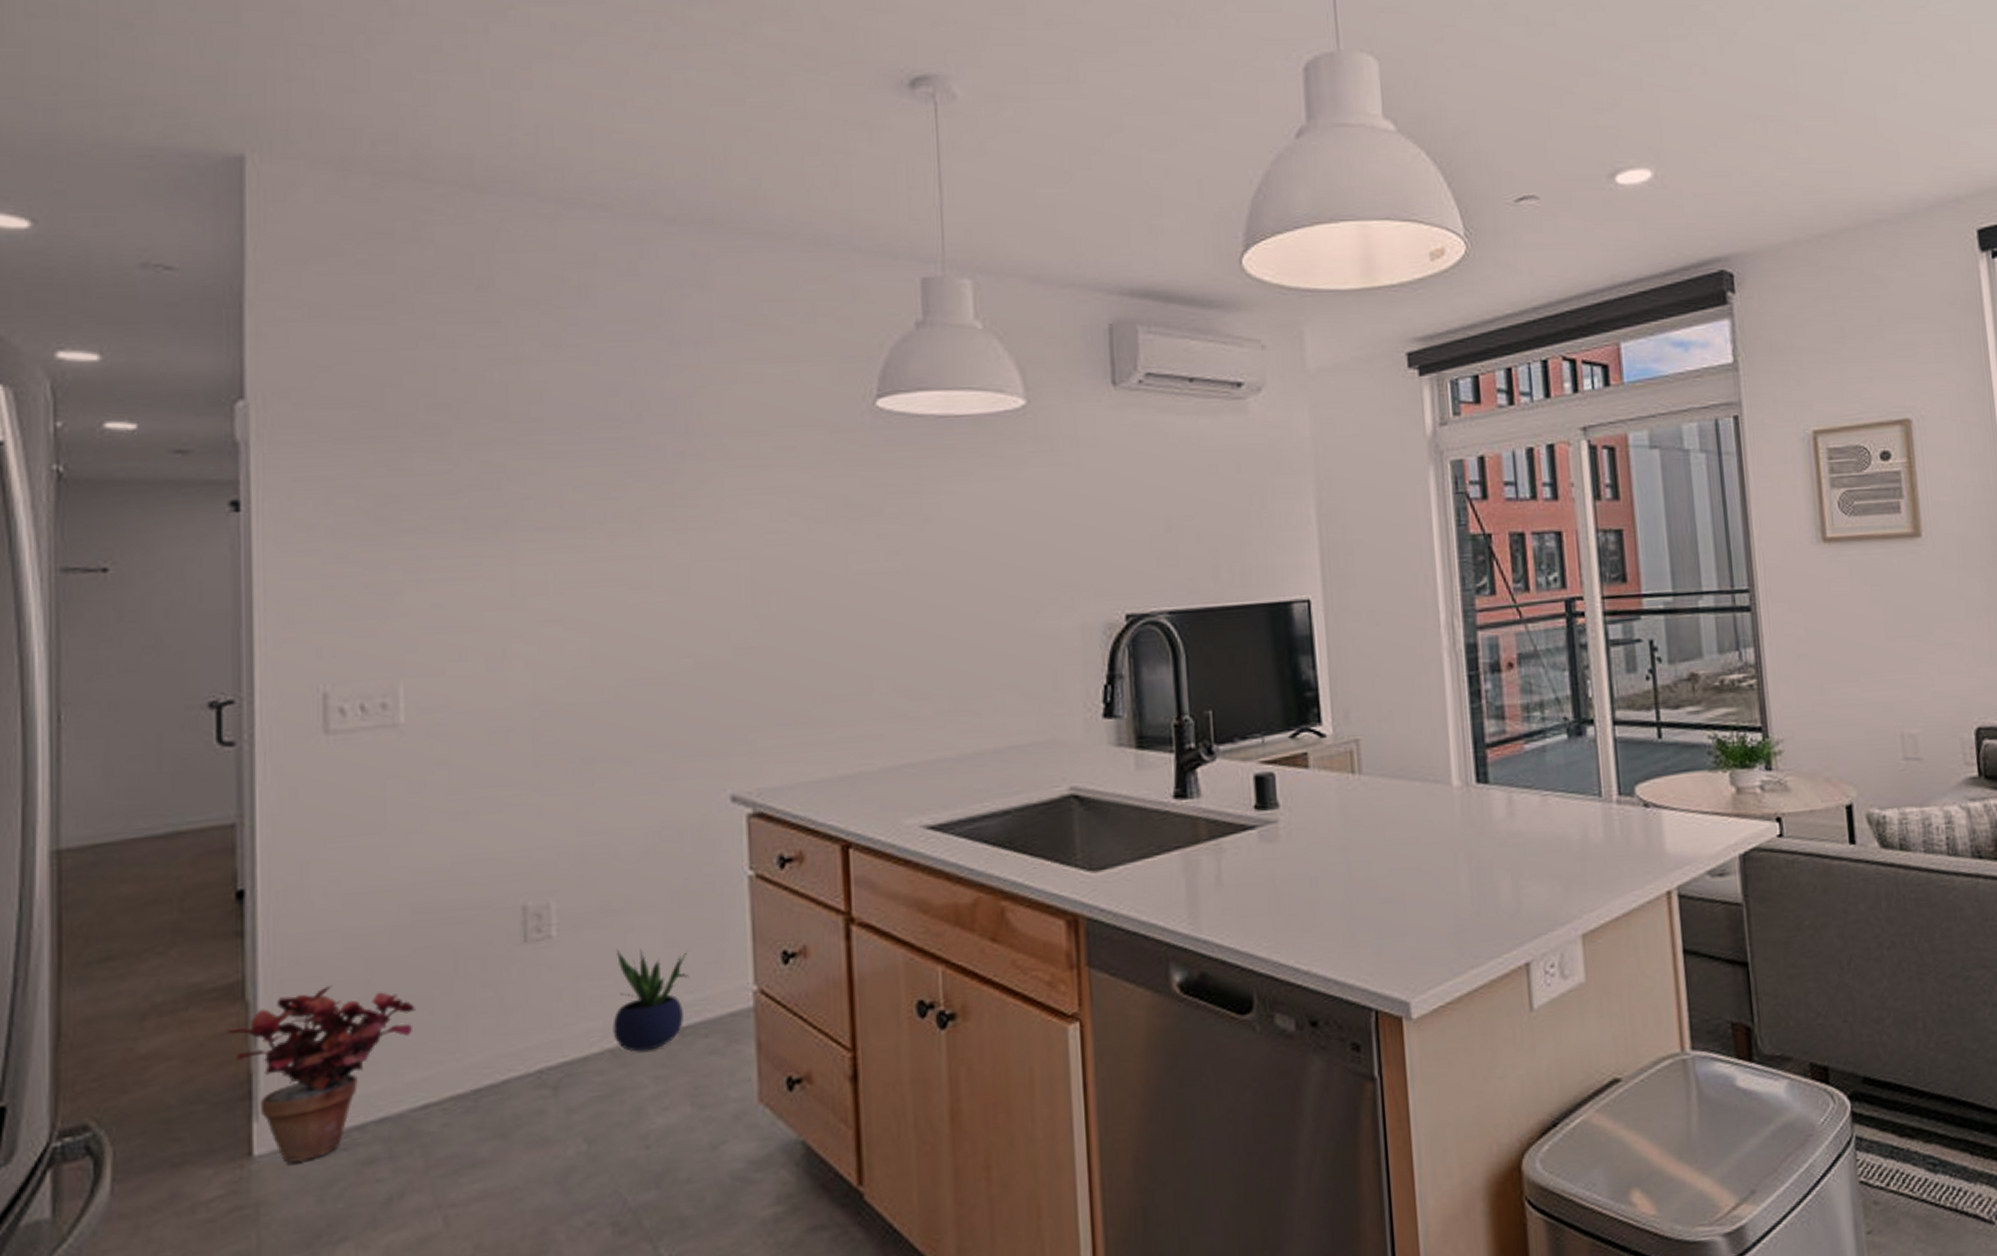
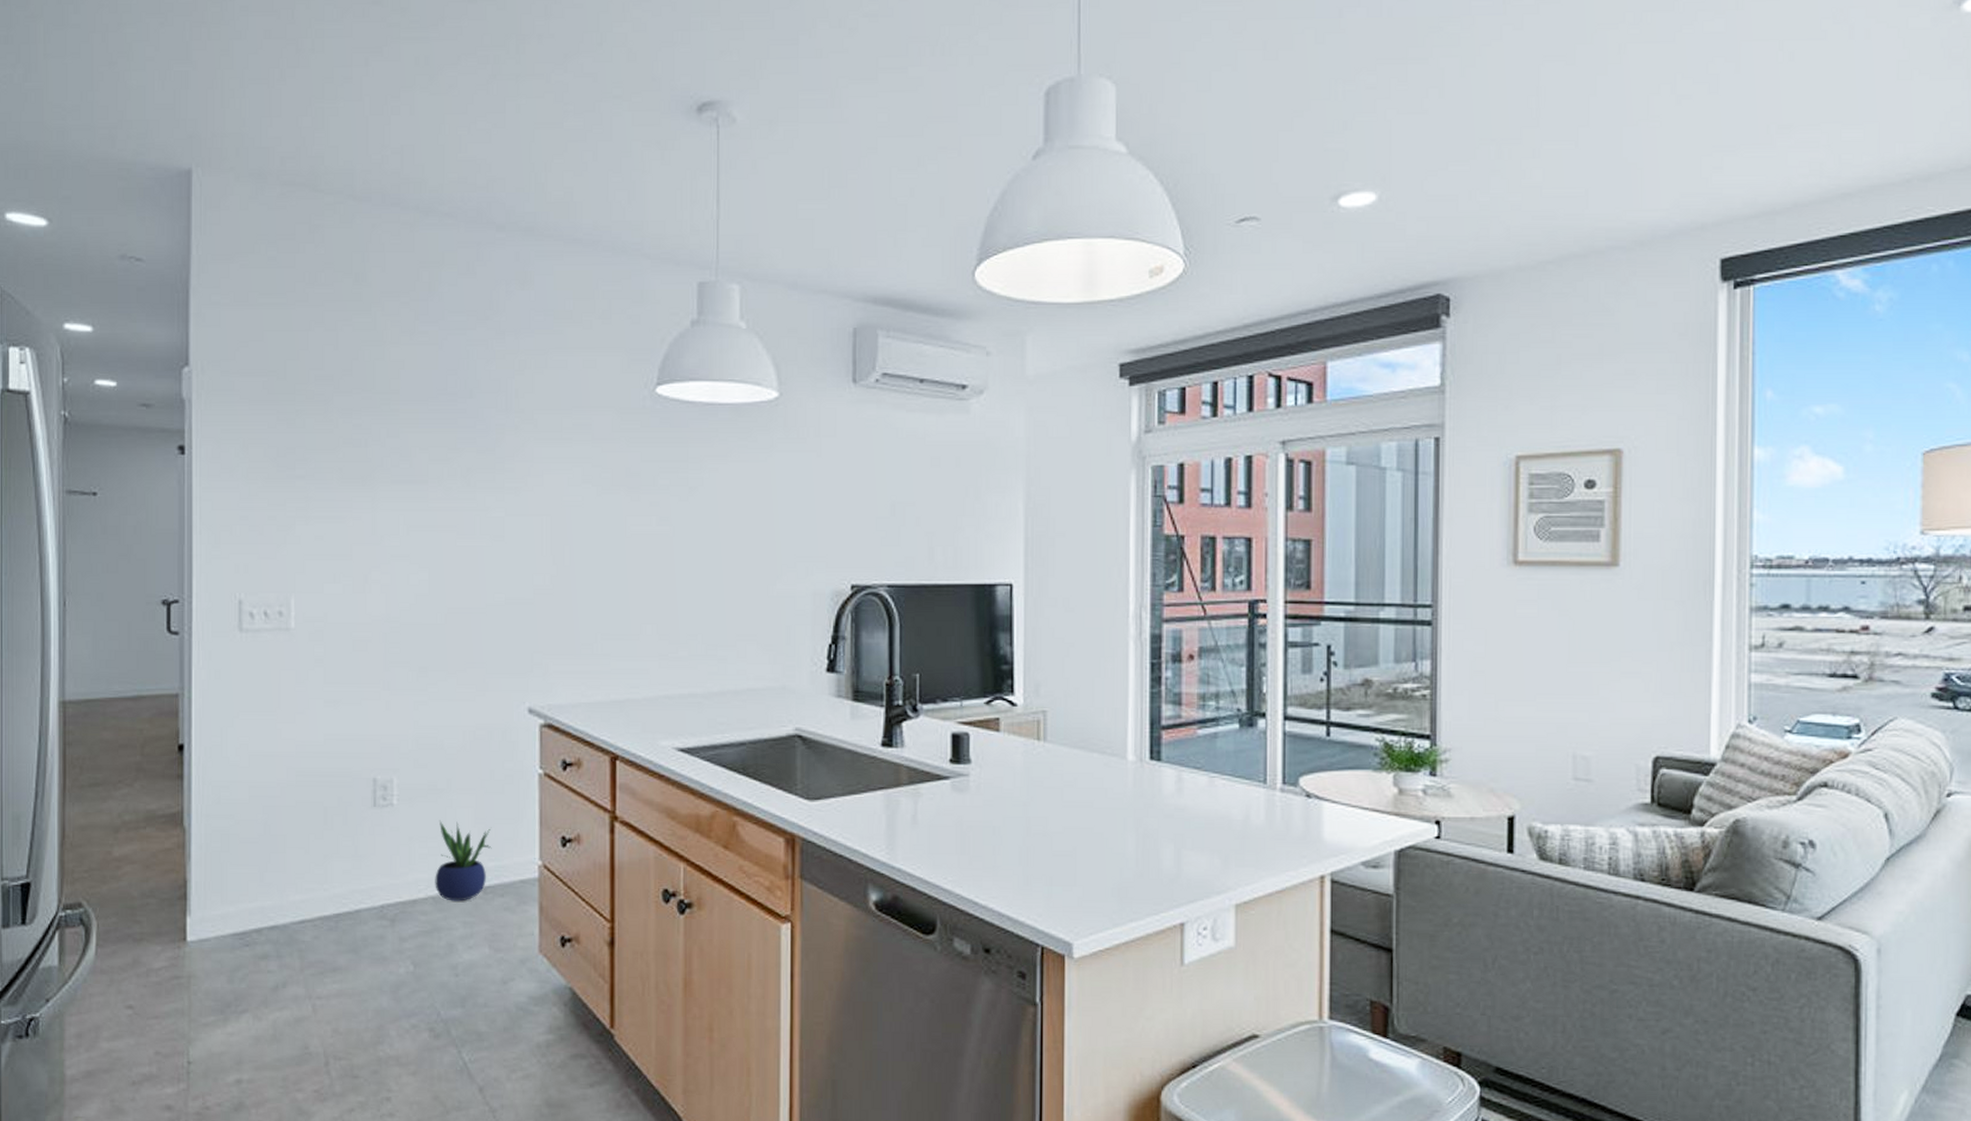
potted plant: present [225,986,417,1163] -> none [169,823,298,950]

